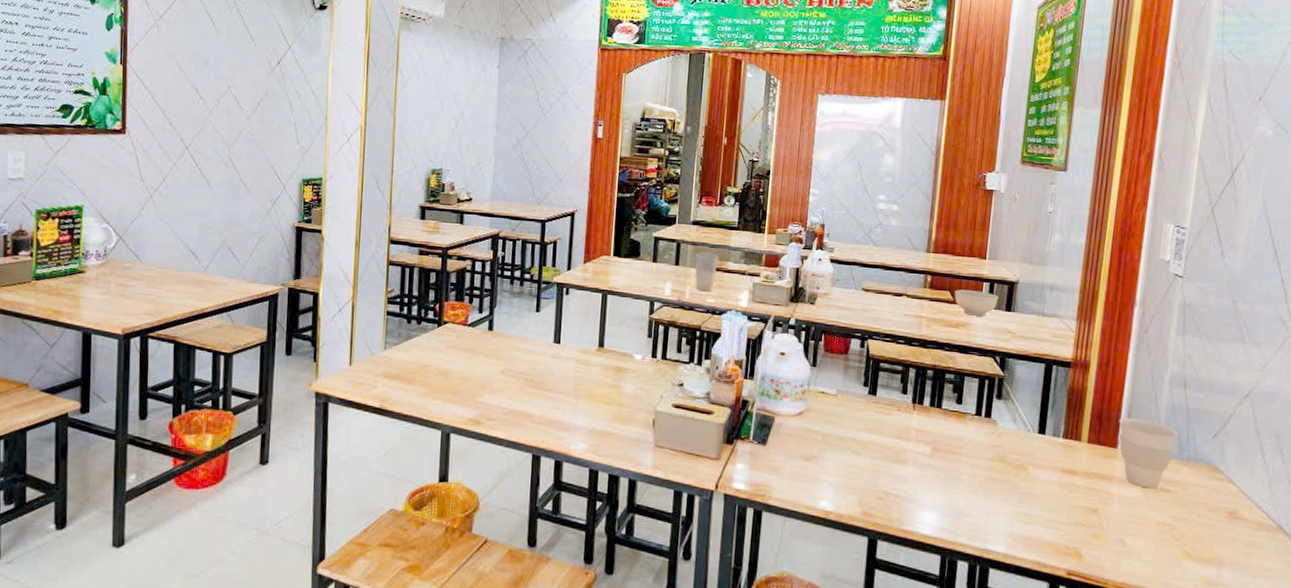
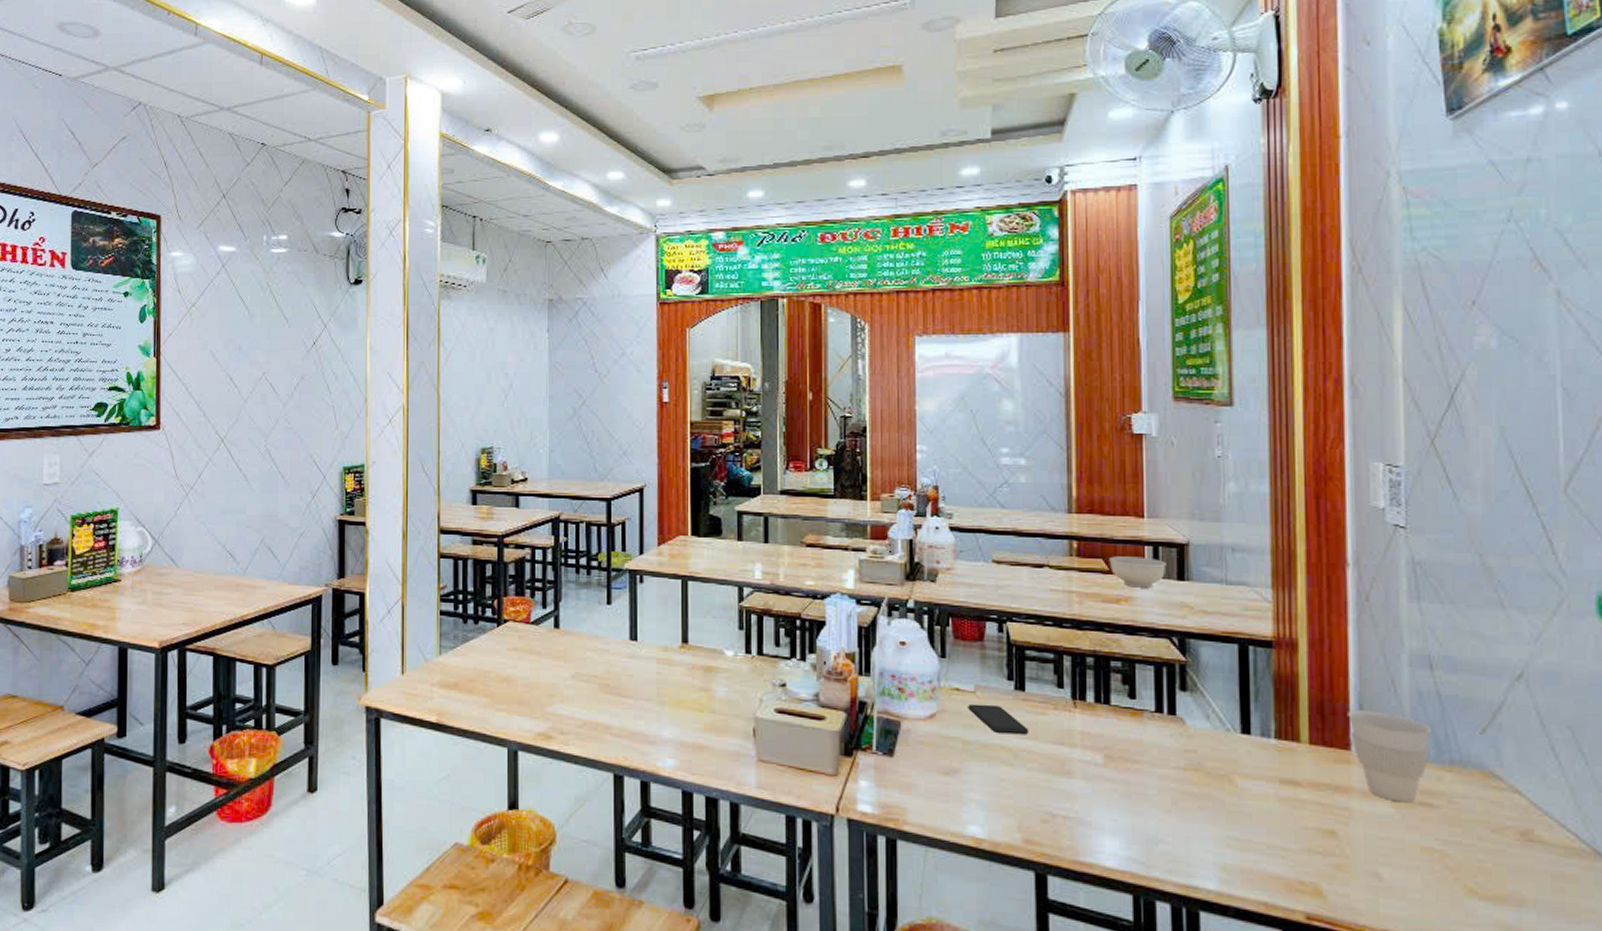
cup: present [694,252,720,291] -> none [785,526,816,571]
mobile phone: none [829,404,876,430] -> present [968,703,1029,734]

